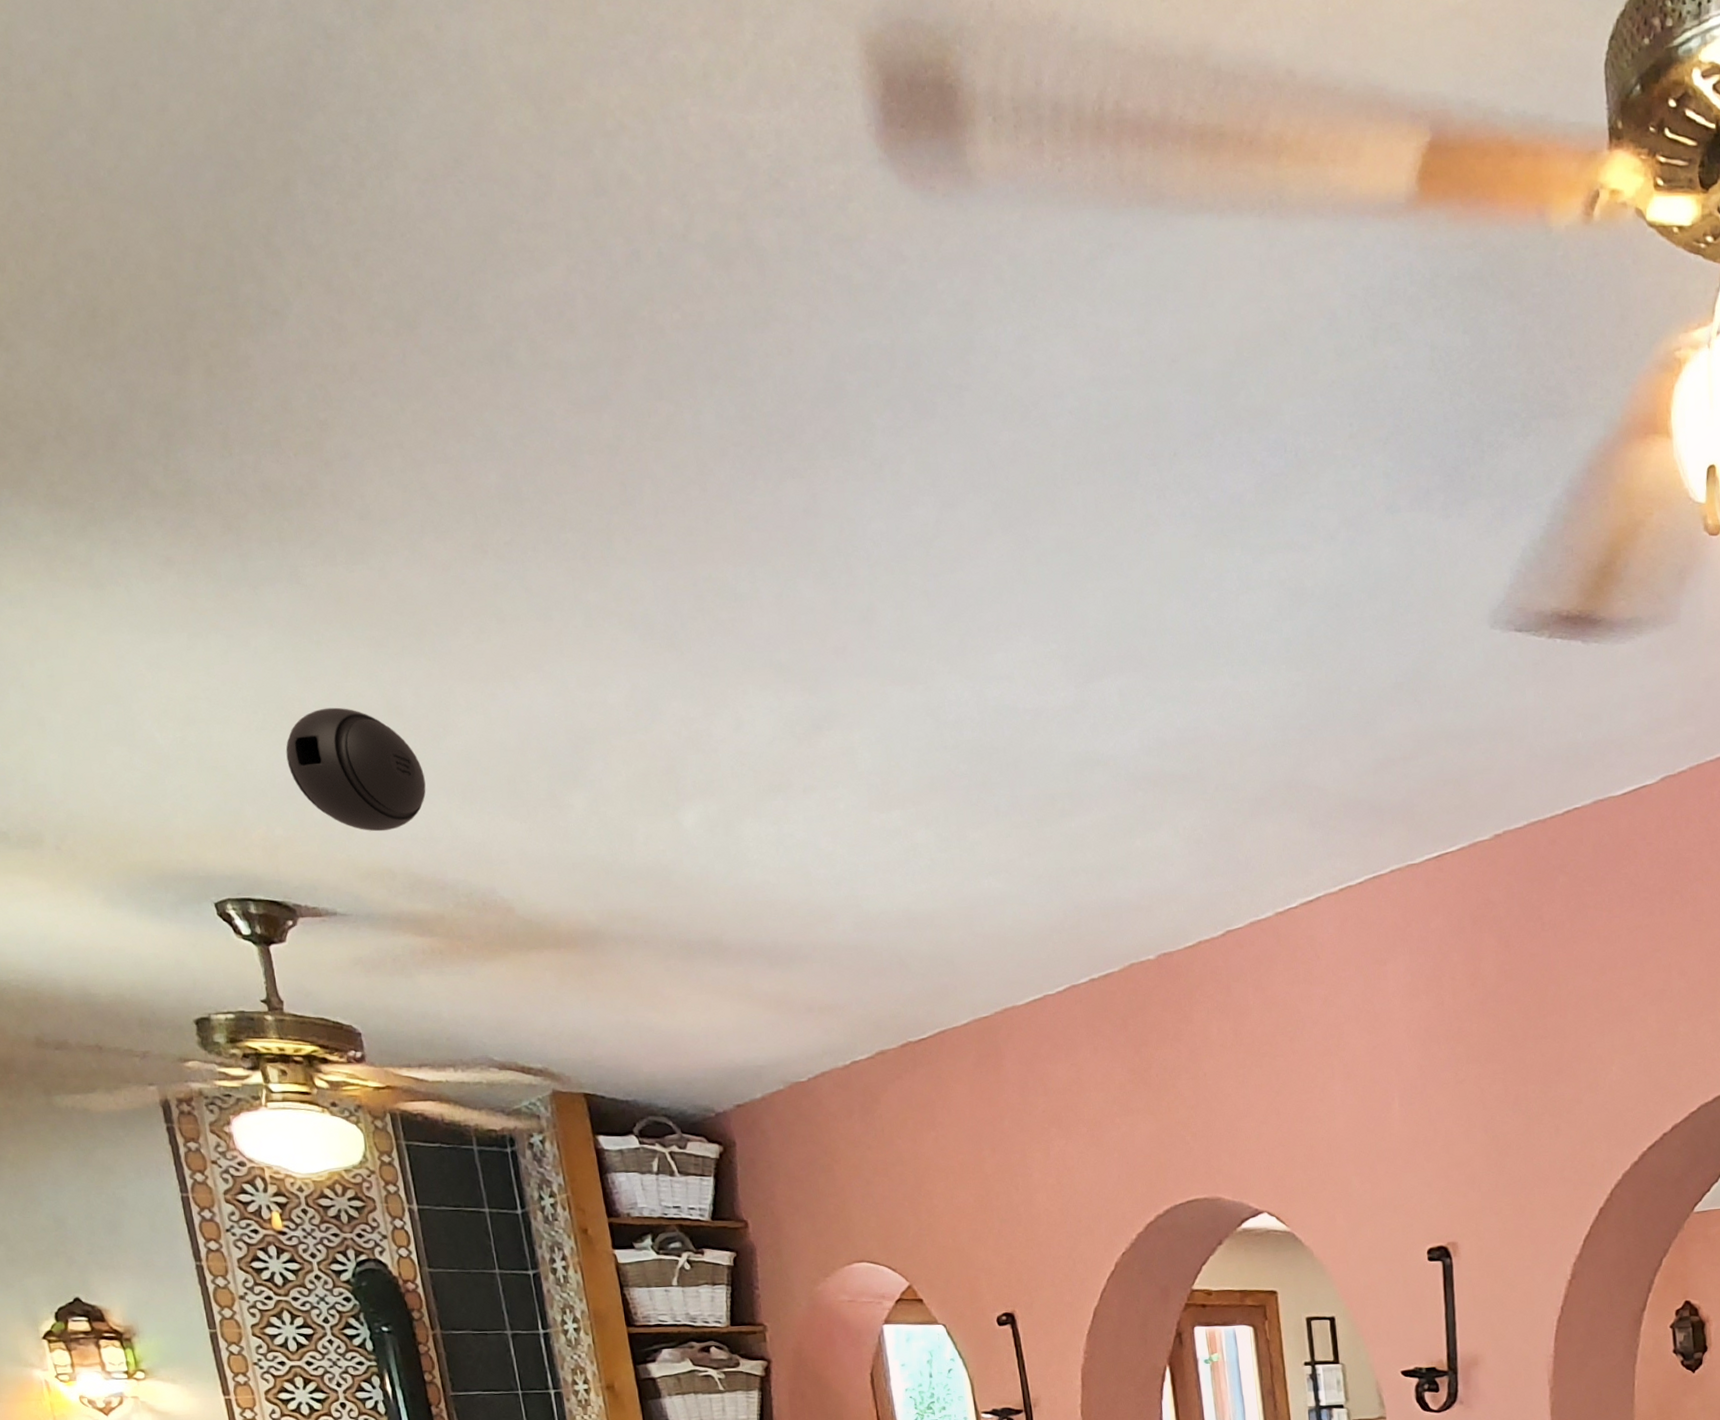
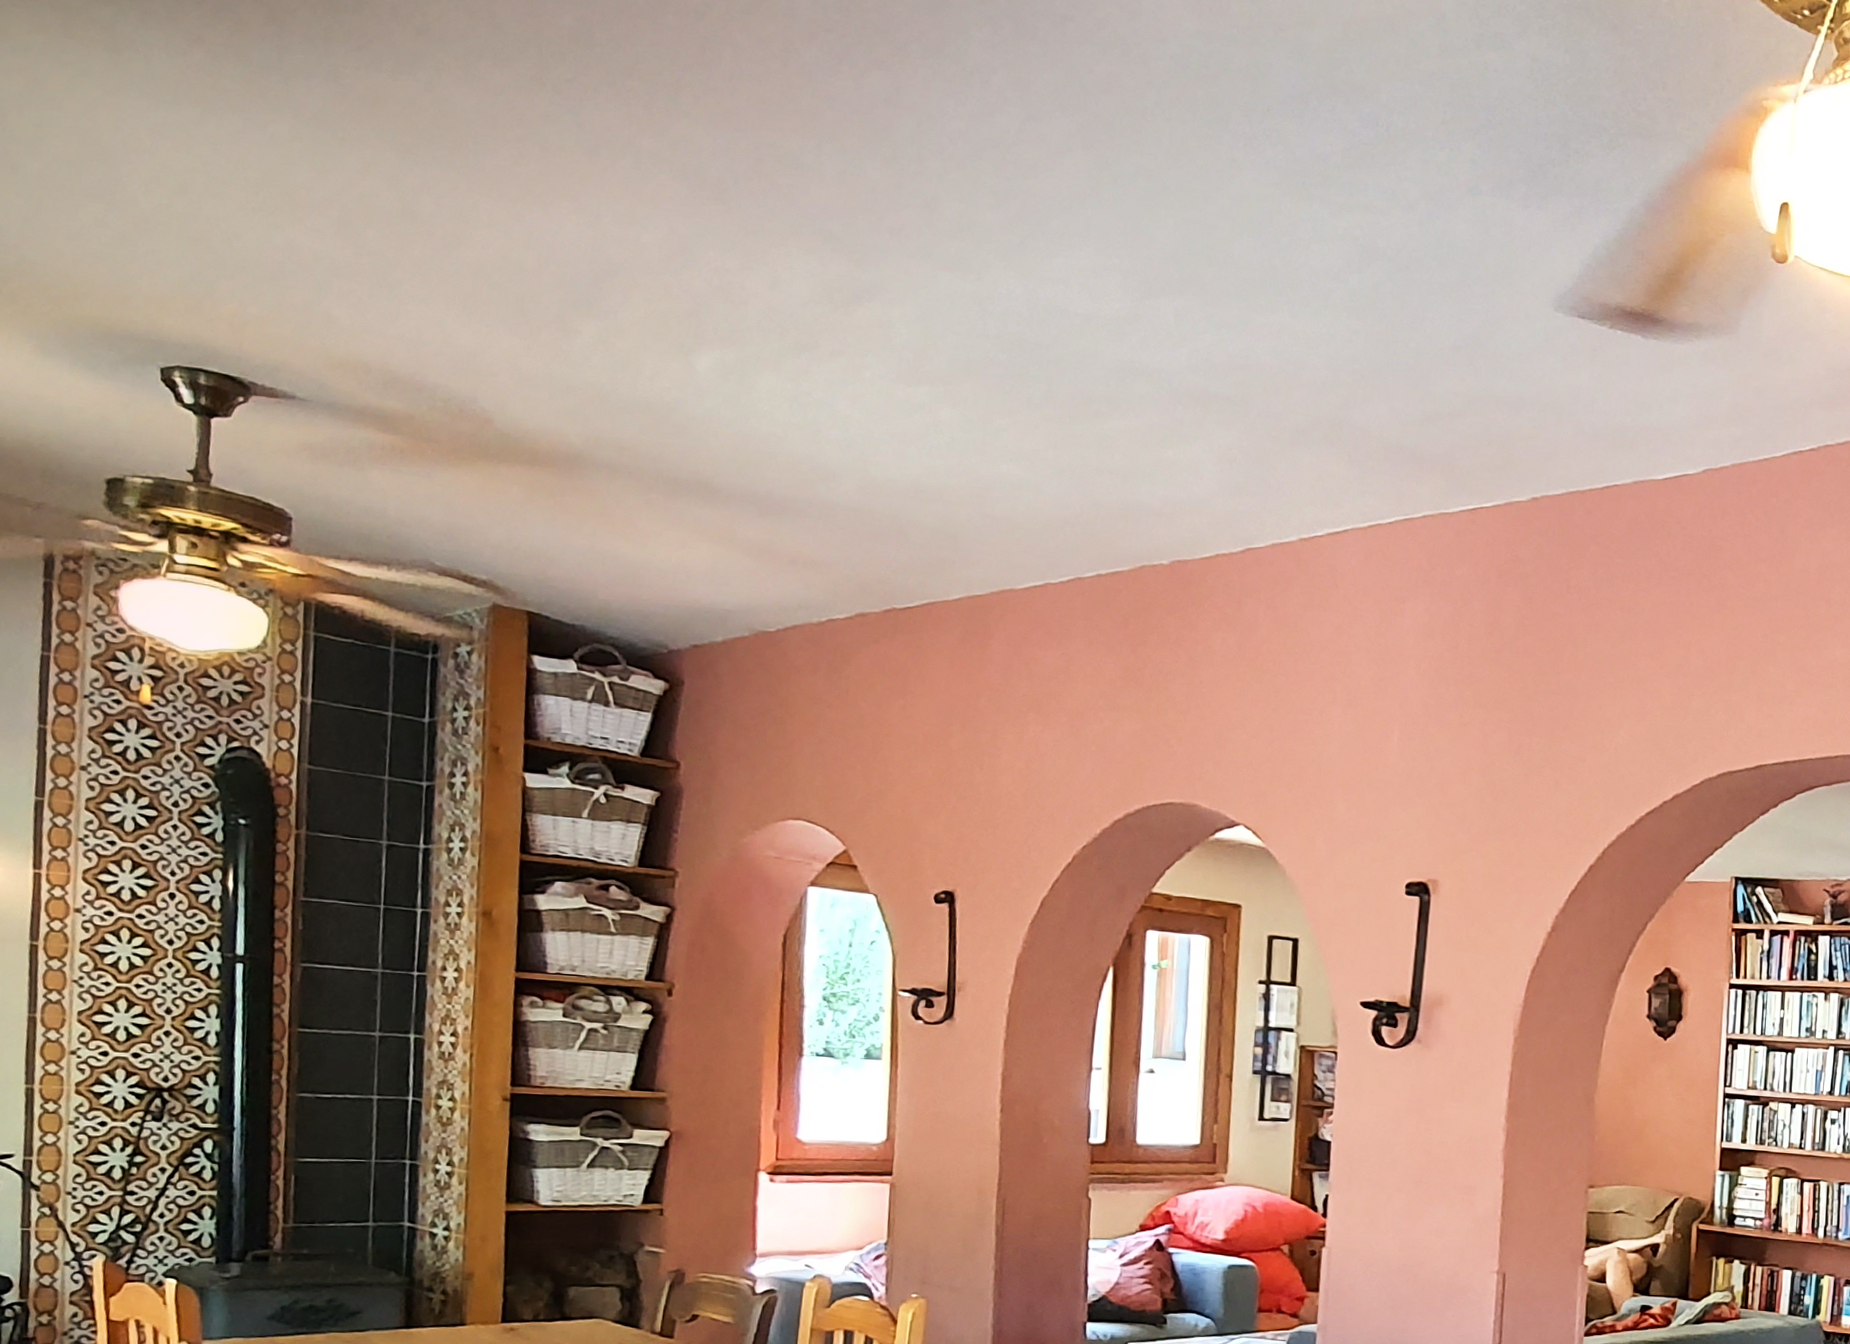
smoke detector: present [285,707,426,832] -> none [278,200,427,327]

